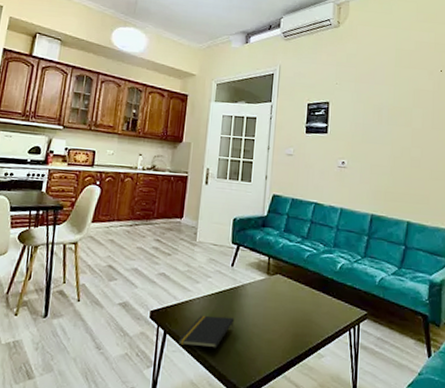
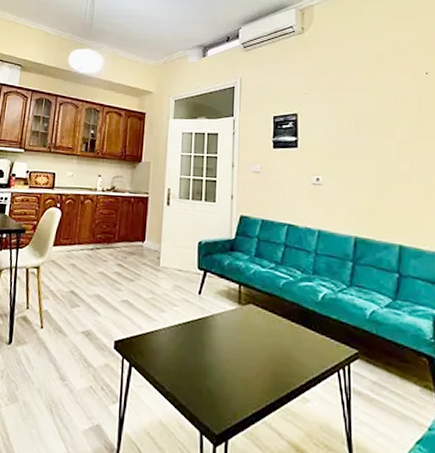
notepad: present [178,315,235,348] -> none [144,347,205,386]

